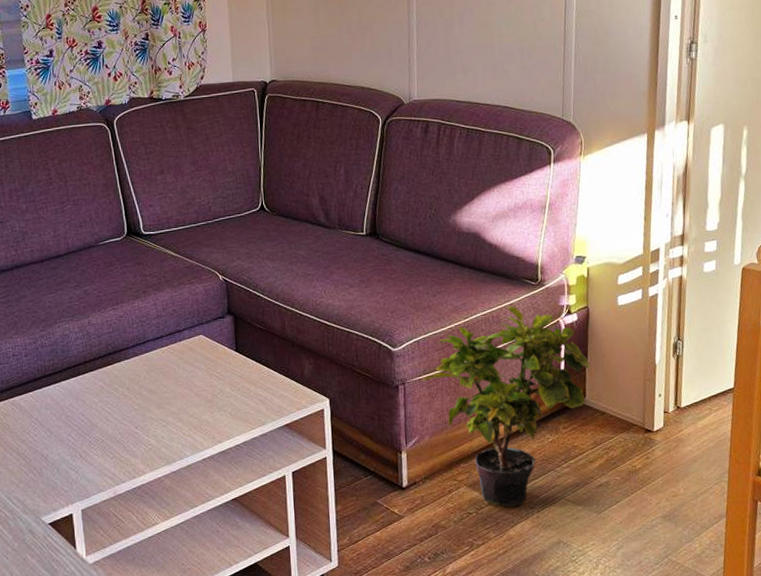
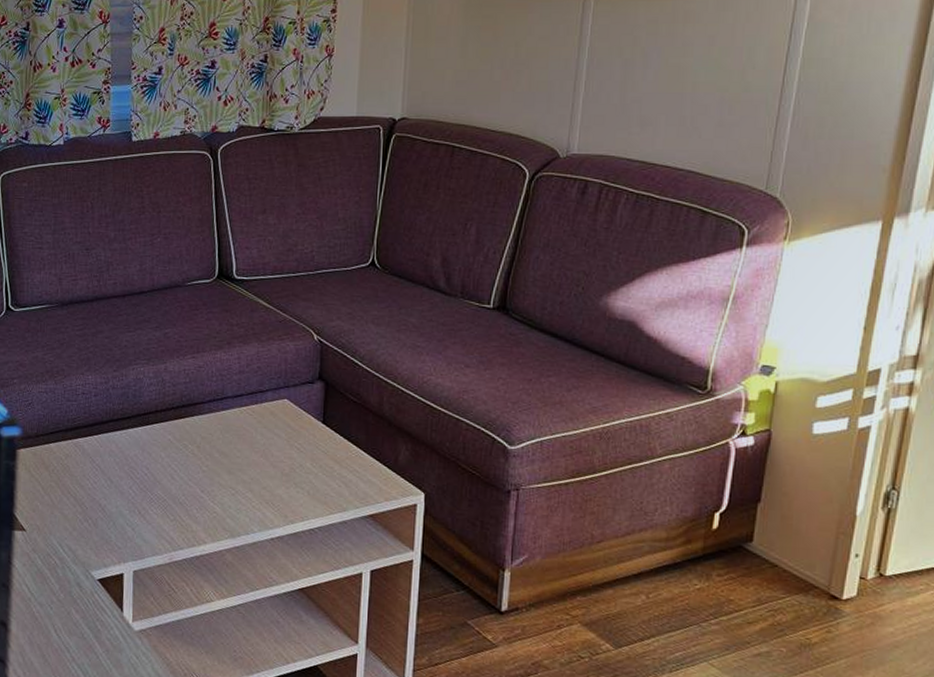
potted plant: present [421,306,590,508] -> none [539,415,764,660]

